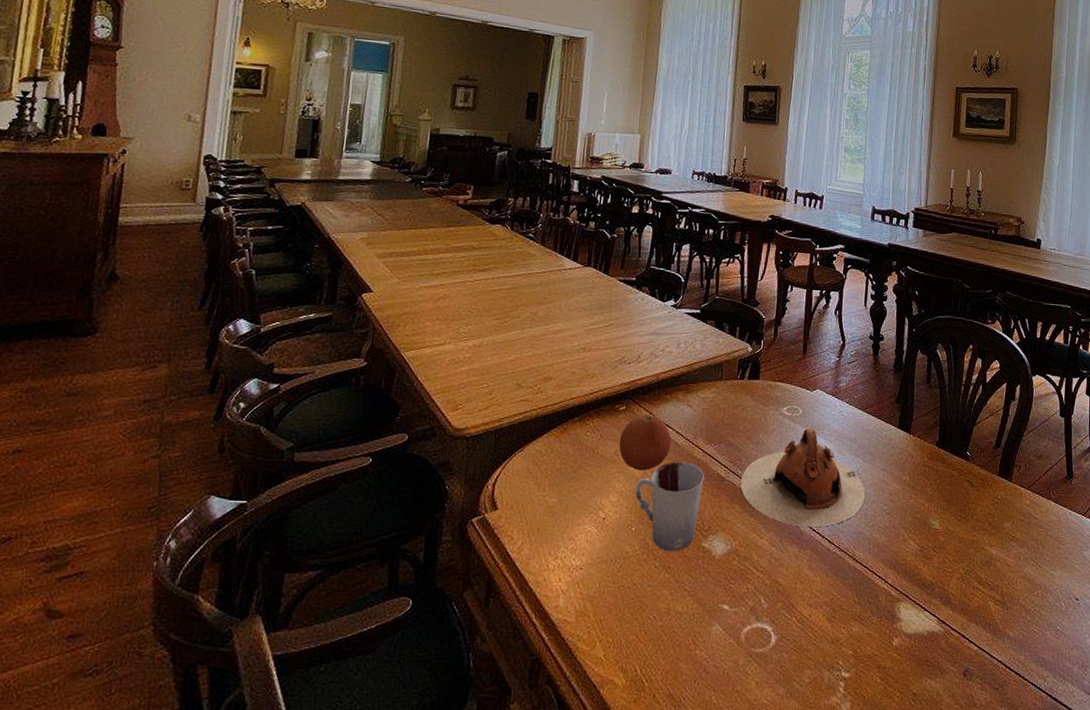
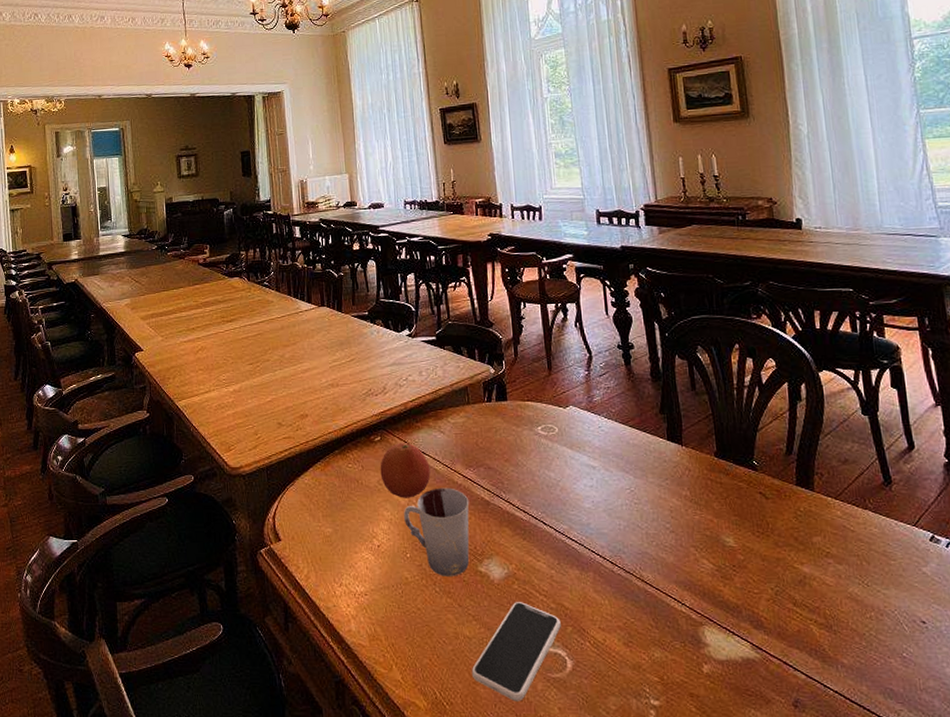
smartphone: none [676,578,773,677] -> present [471,602,561,701]
teapot: present [740,428,866,528] -> none [506,447,644,549]

